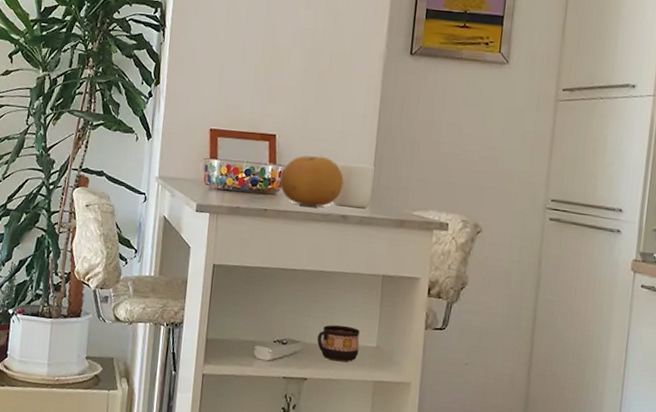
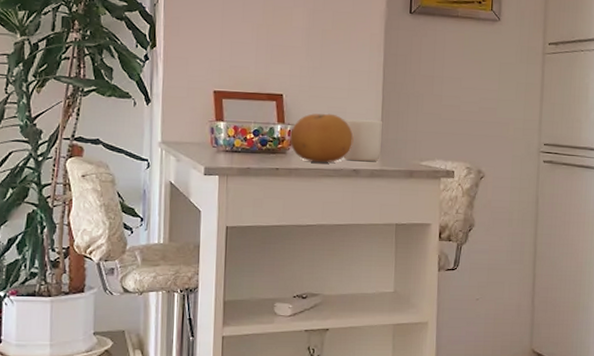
cup: present [316,325,360,362] -> none [336,274,378,310]

